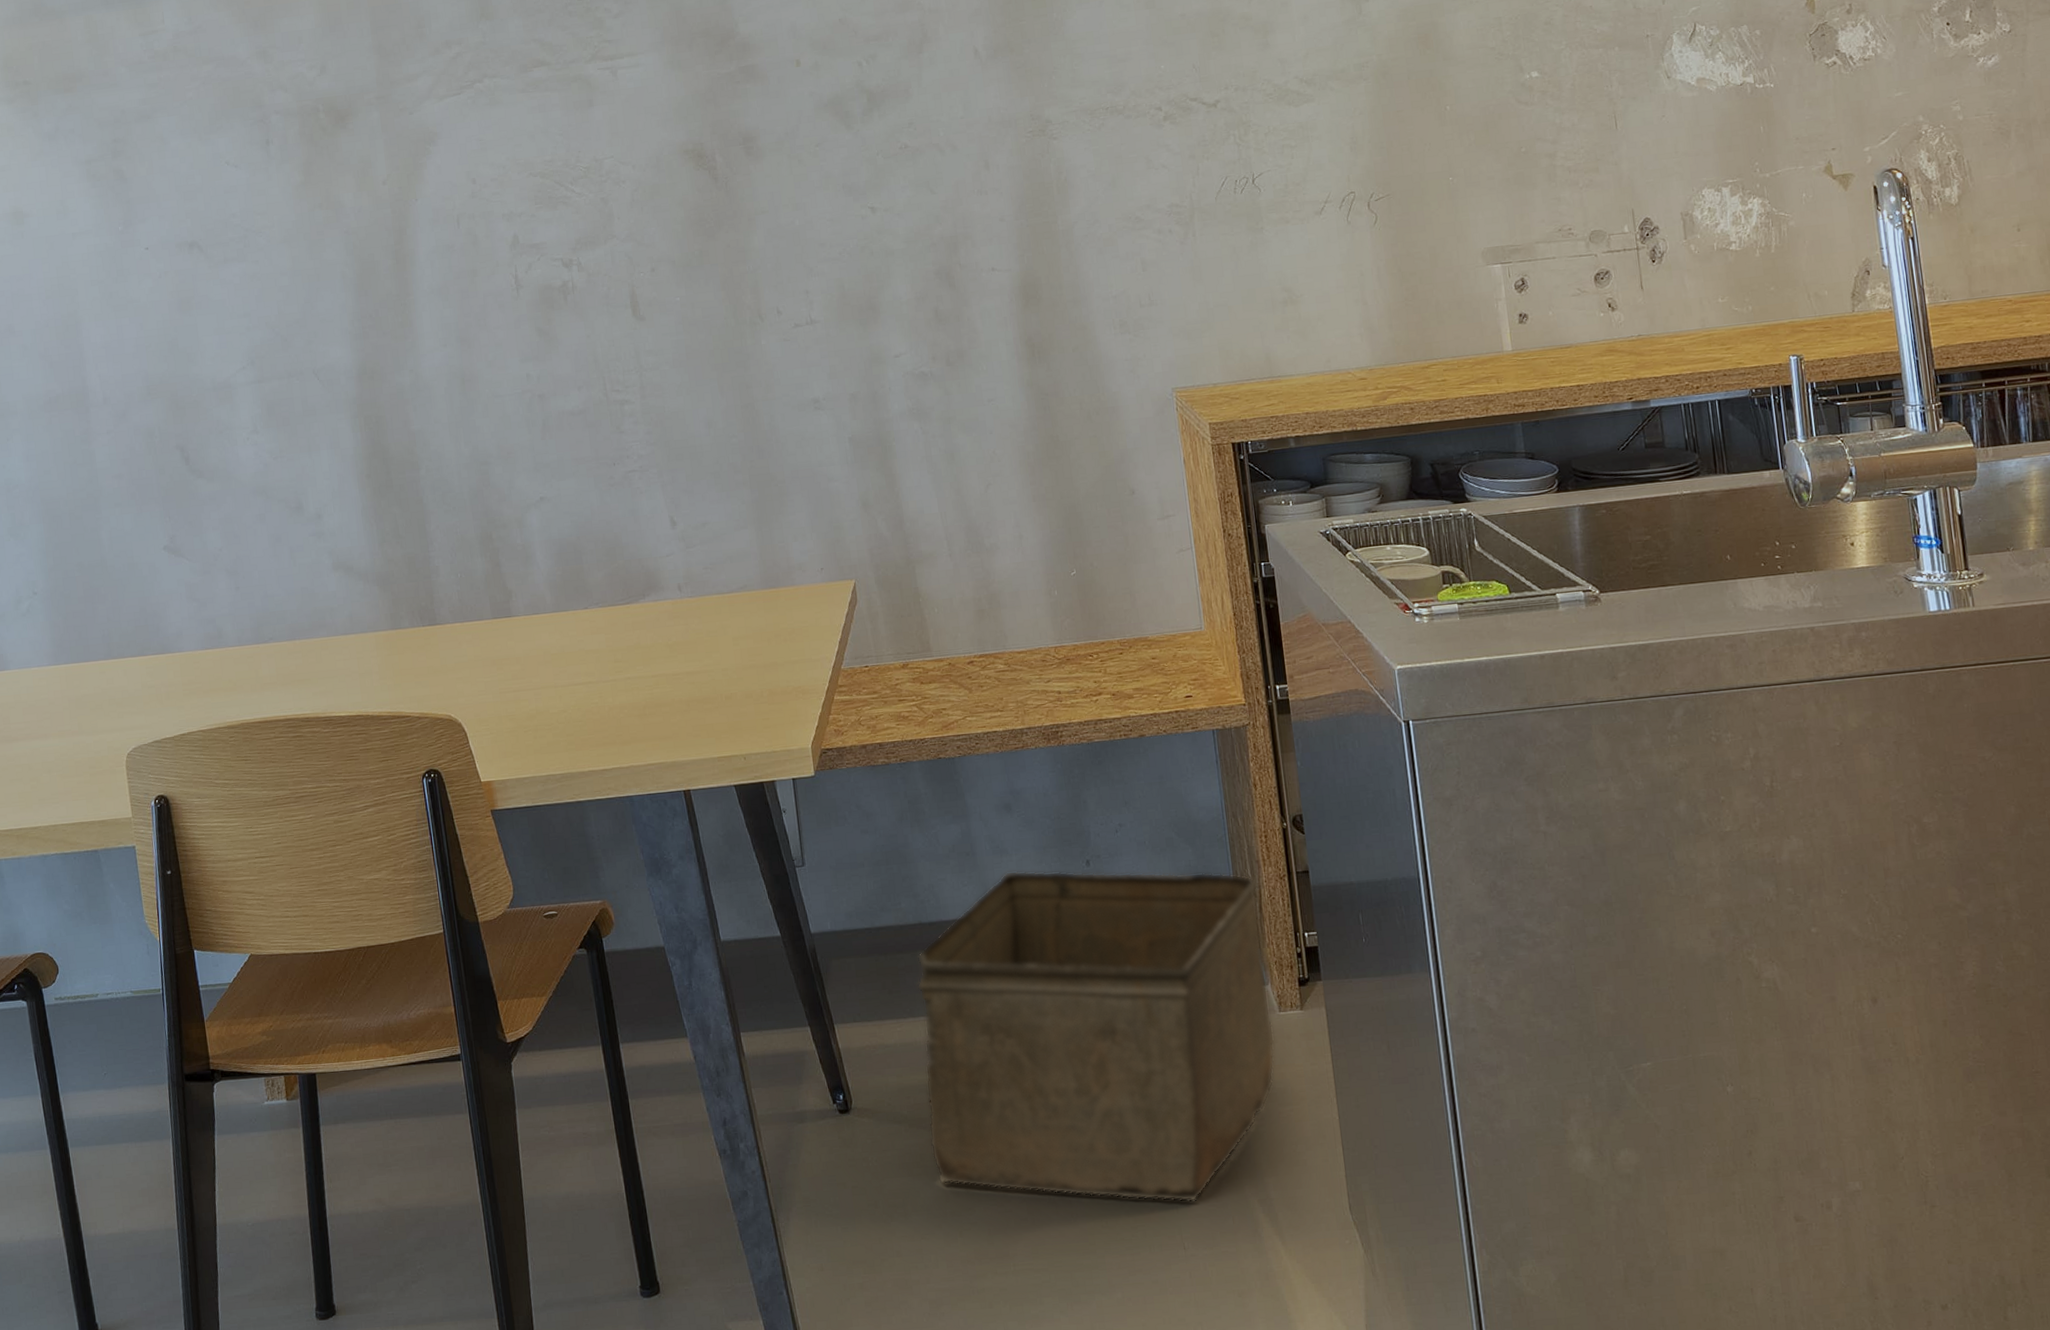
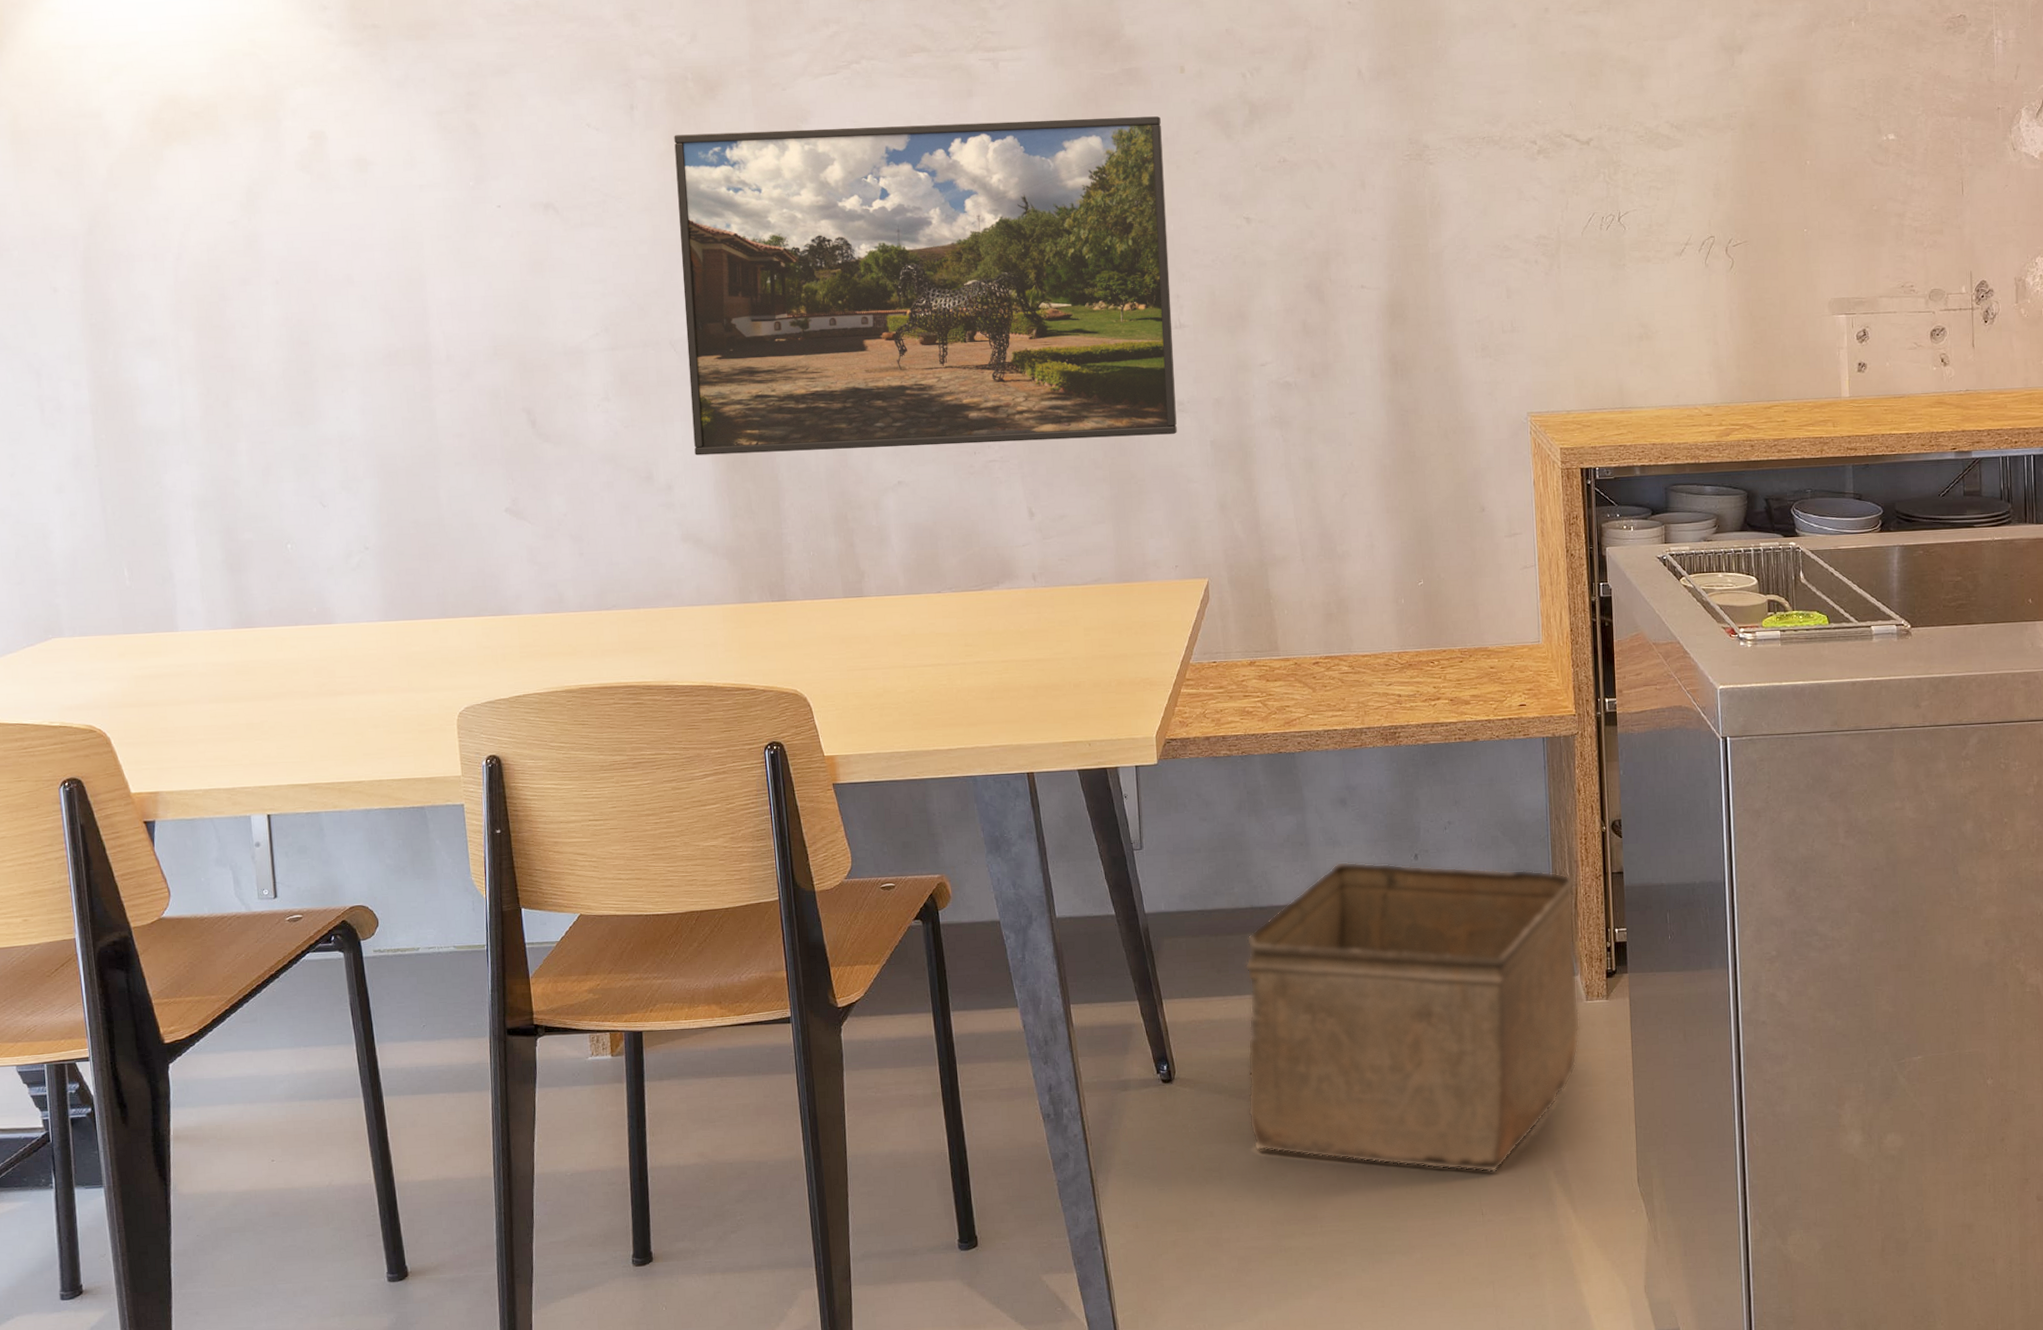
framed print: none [308,111,815,483] -> present [674,116,1177,456]

